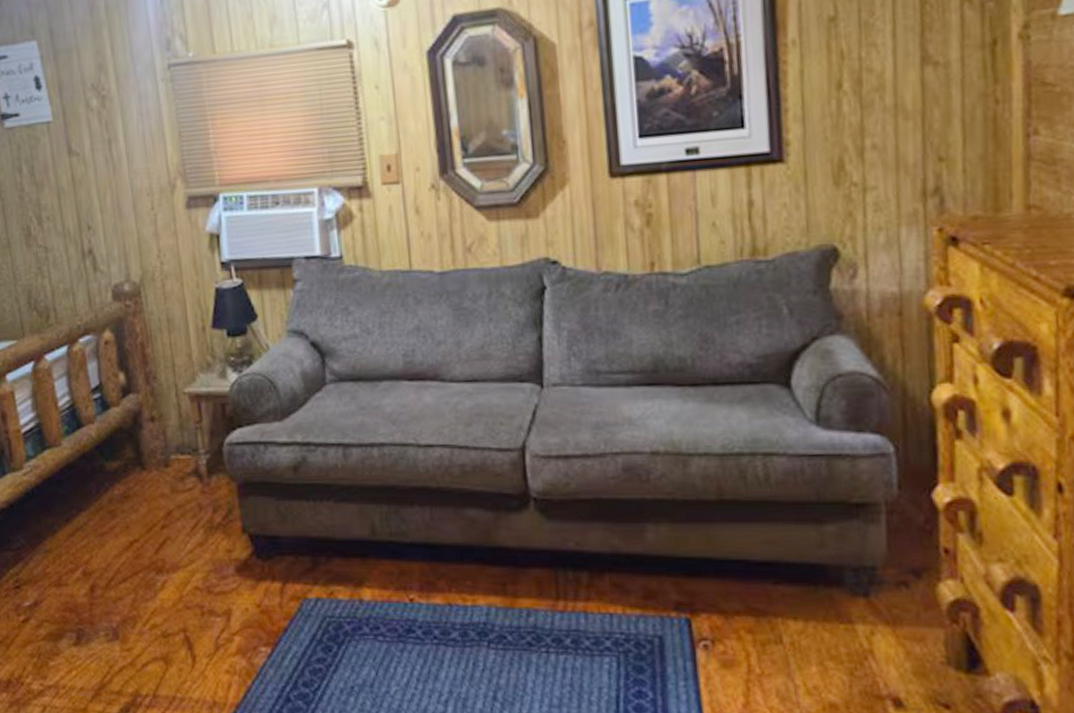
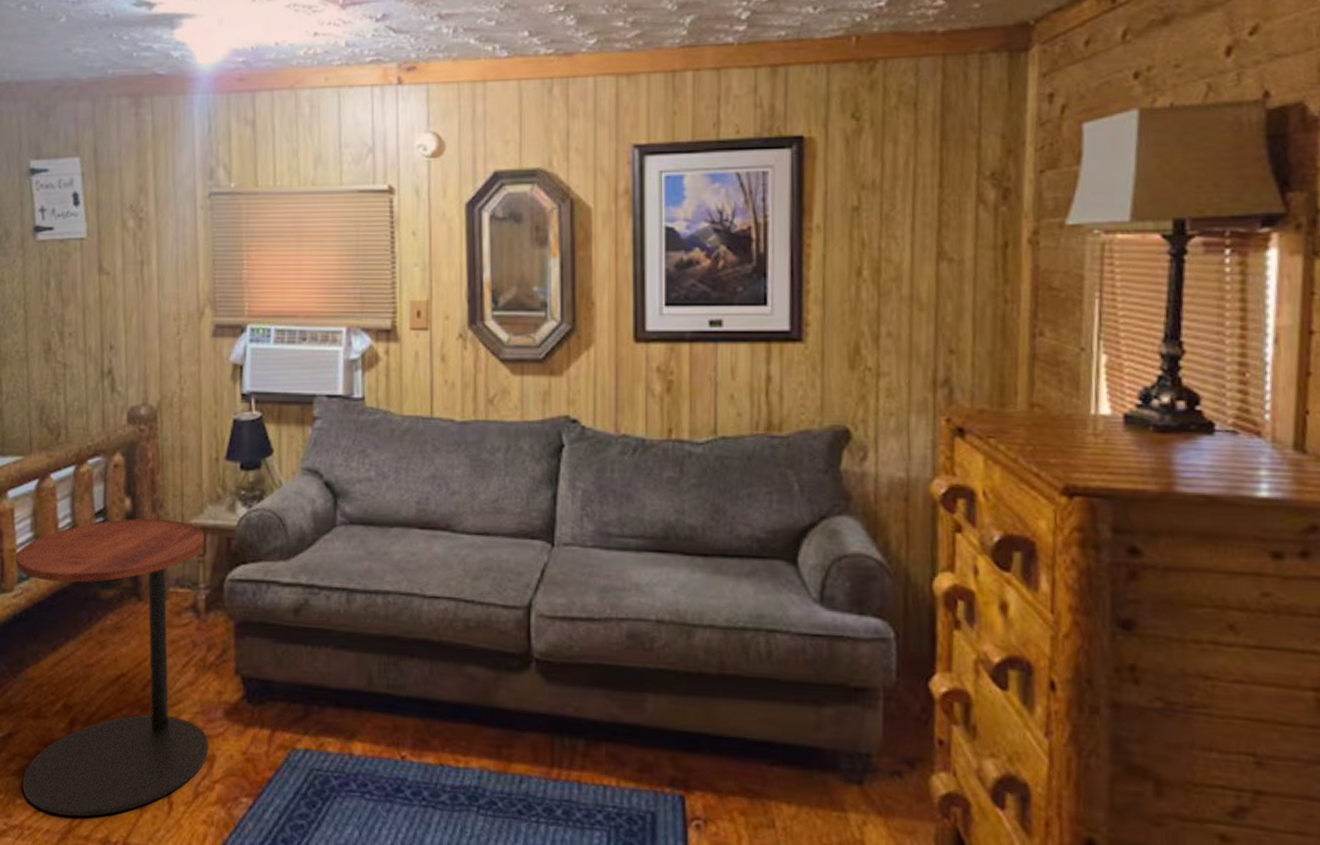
side table: none [22,390,224,674] -> present [16,518,208,817]

